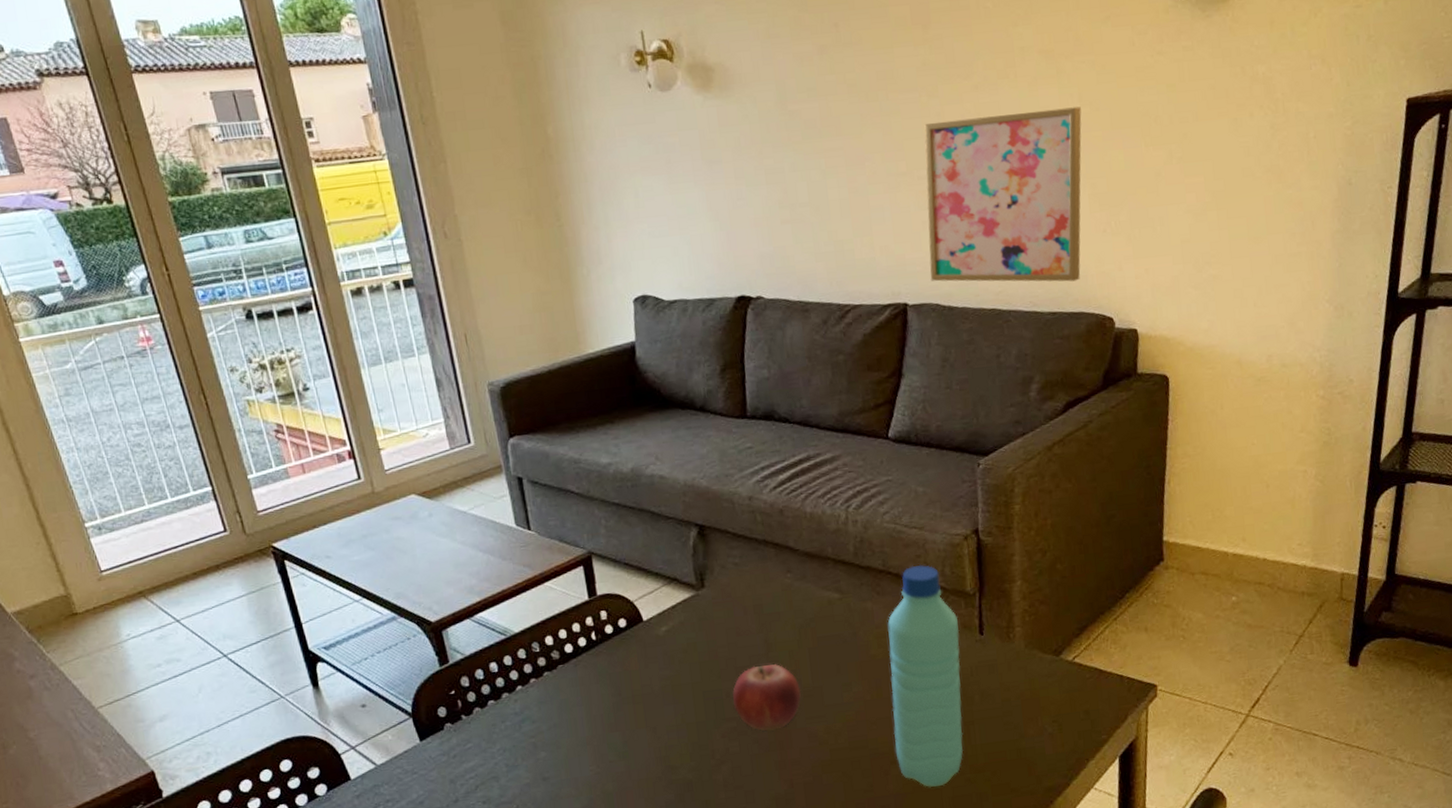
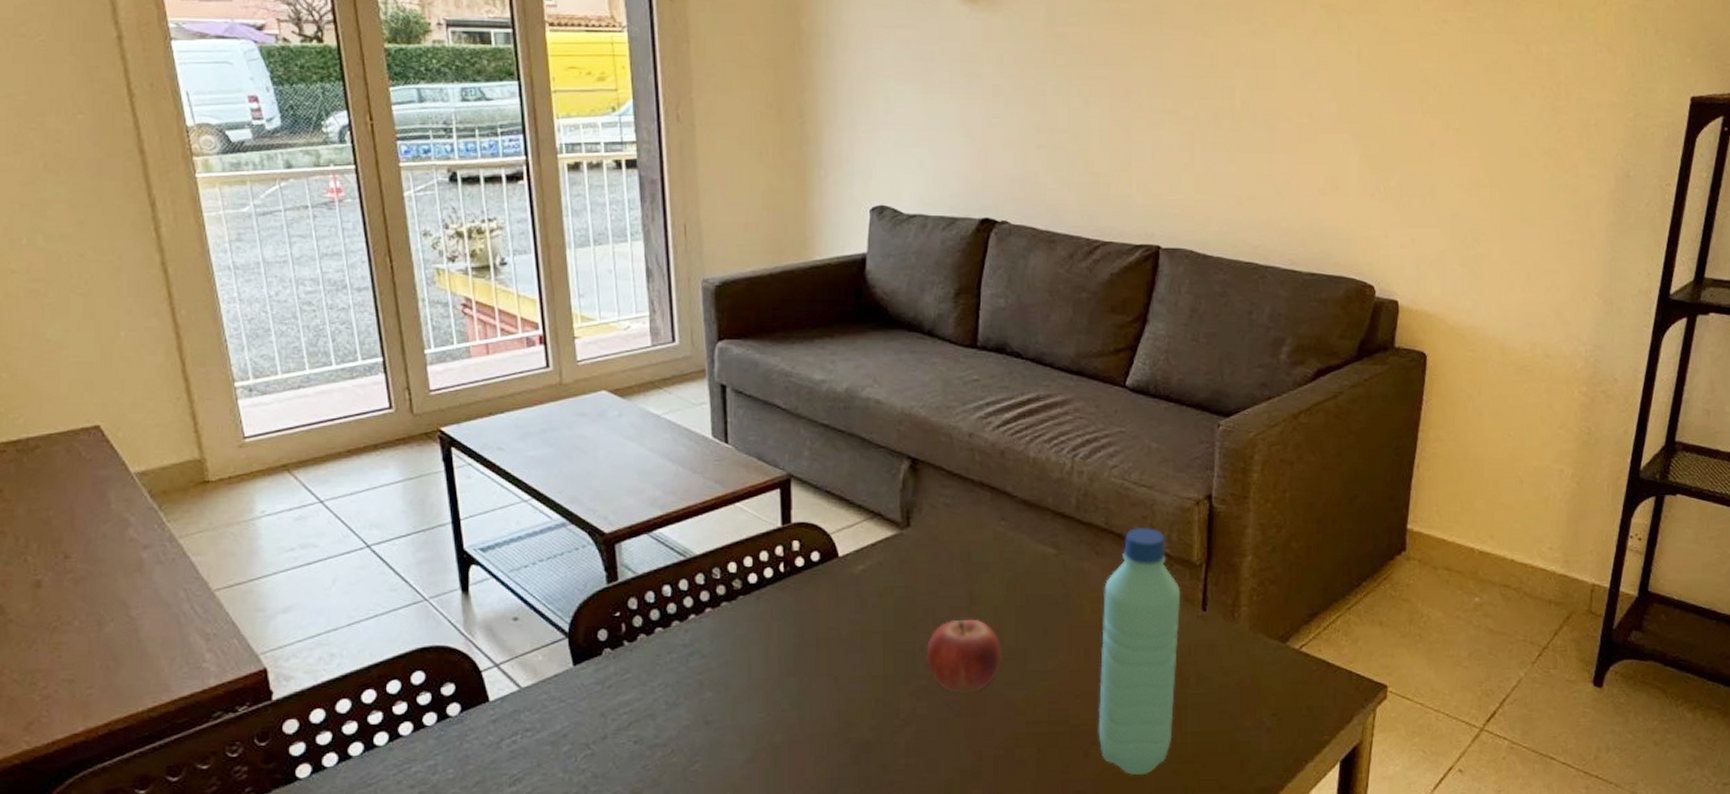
wall art: present [924,106,1082,282] -> none [1187,63,1359,243]

